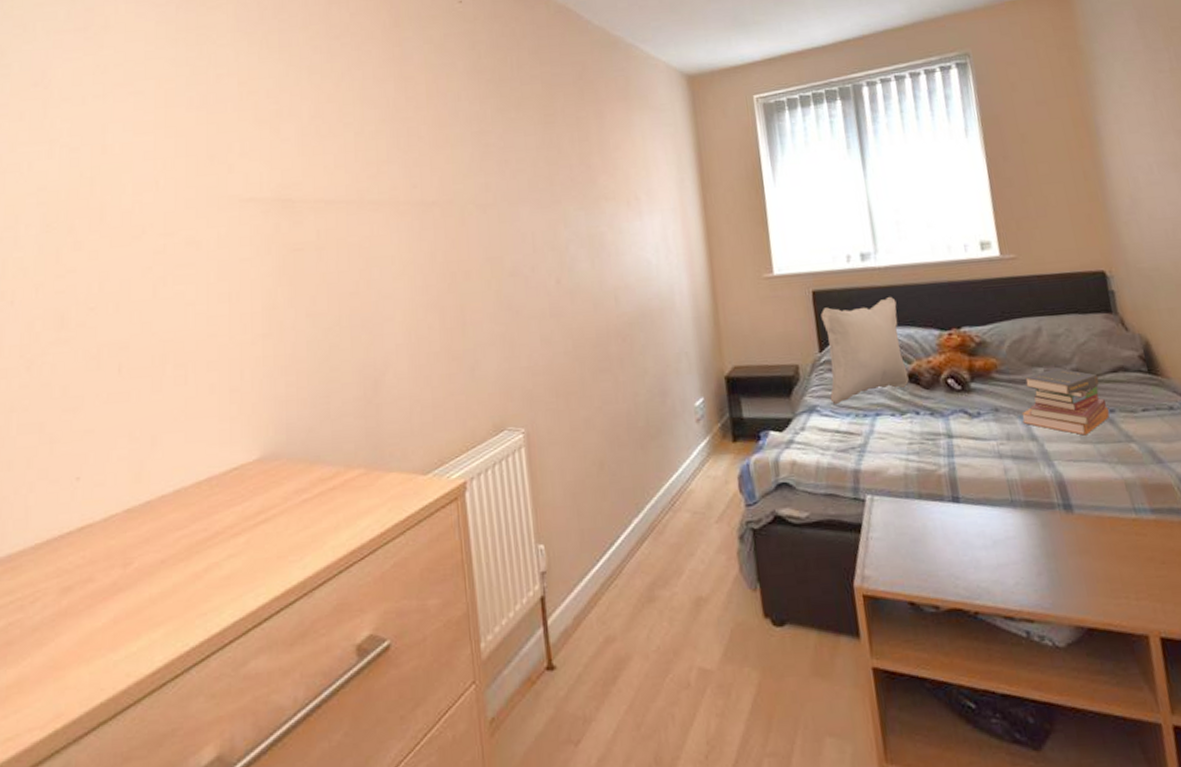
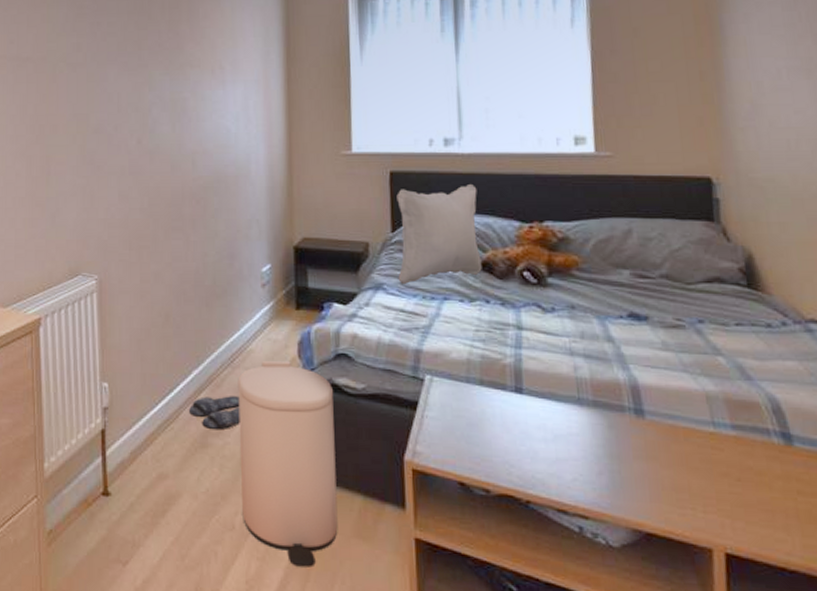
slippers: none [632,541,686,580] -> present [189,396,240,429]
pedal bin: none [680,497,796,717] -> present [238,360,338,568]
books: present [1021,367,1110,436] -> none [600,271,697,343]

